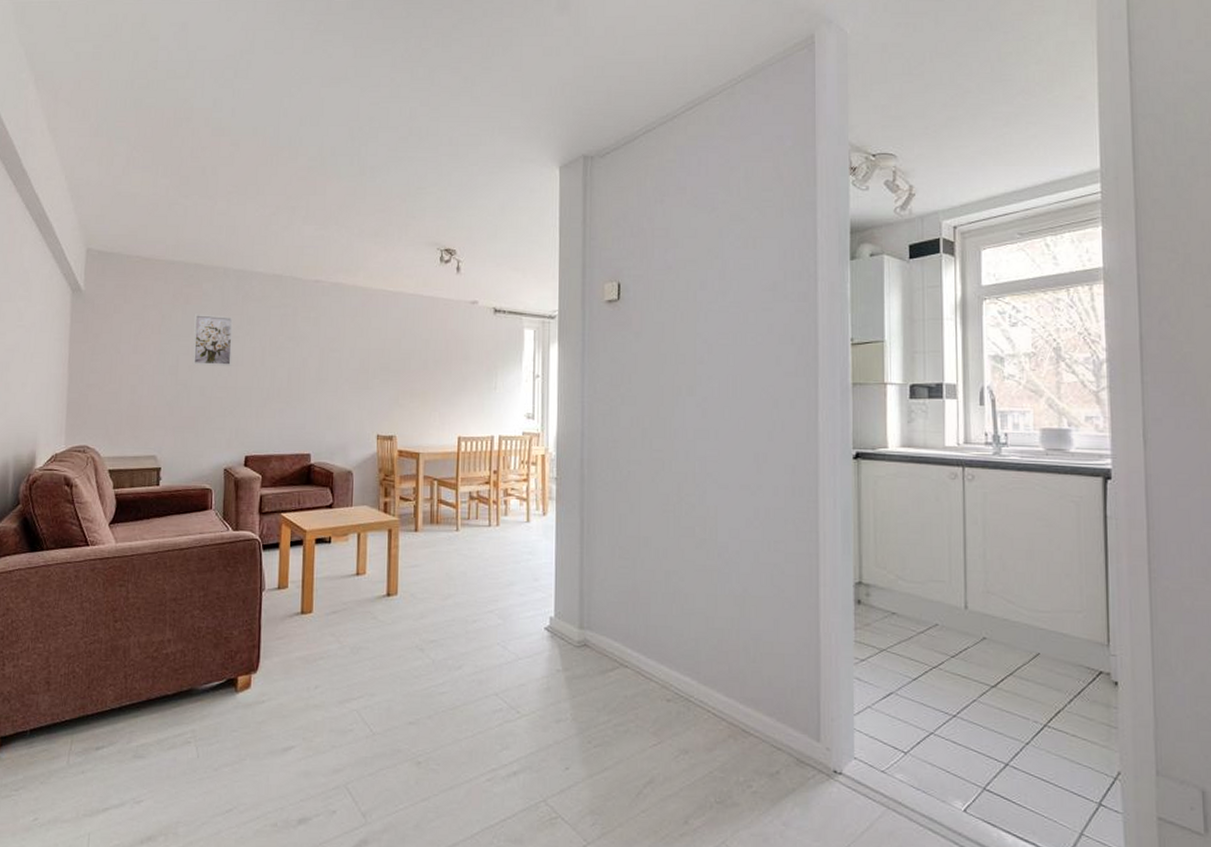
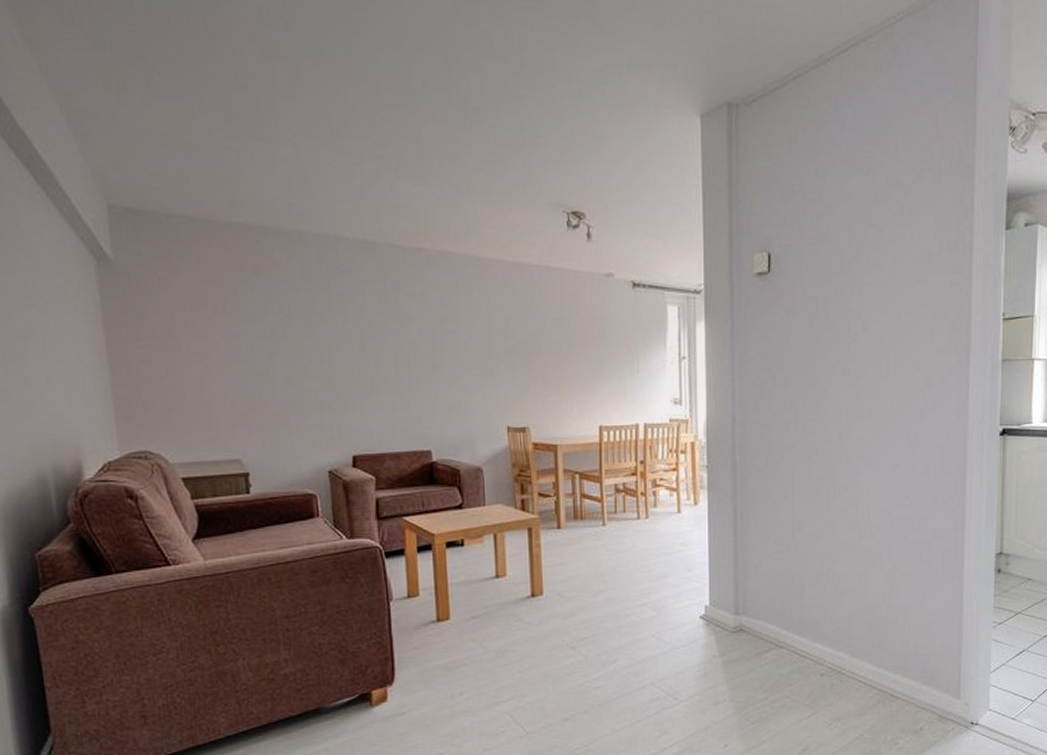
wall art: present [192,314,233,366] -> none [267,289,324,352]

